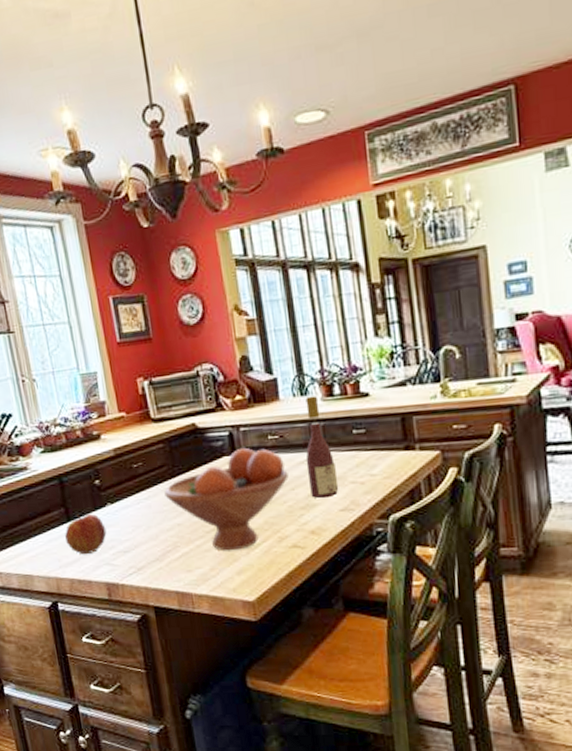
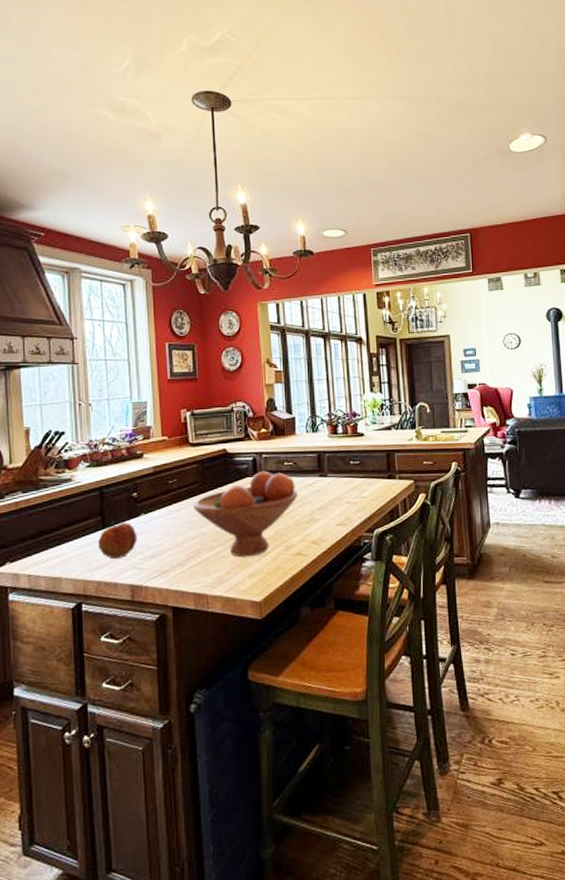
wine bottle: present [305,396,339,499] -> none [312,433,337,515]

